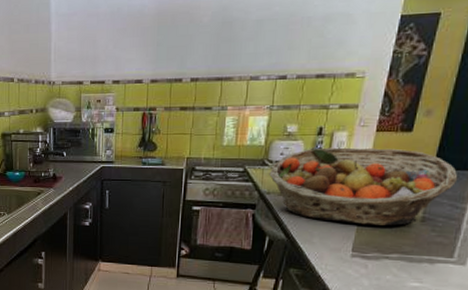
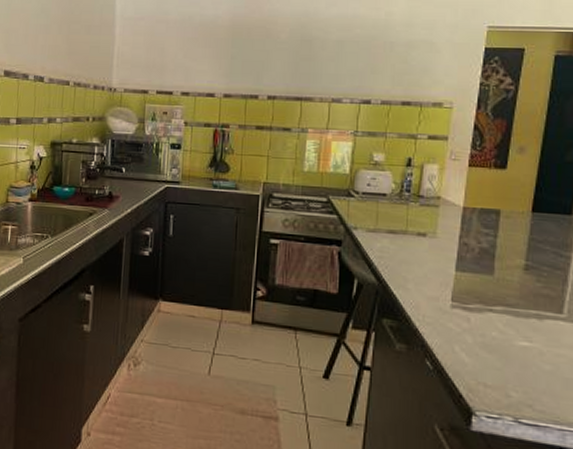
fruit basket: present [269,147,458,226] -> none [355,180,559,273]

